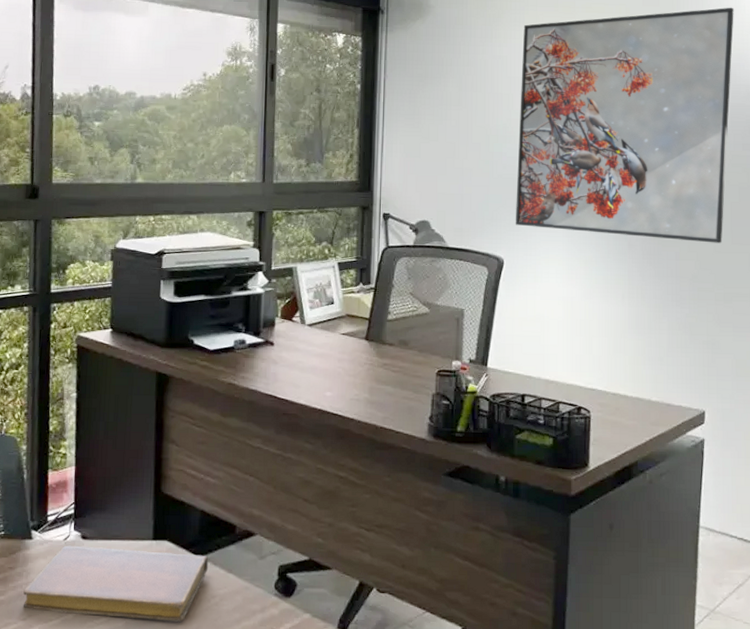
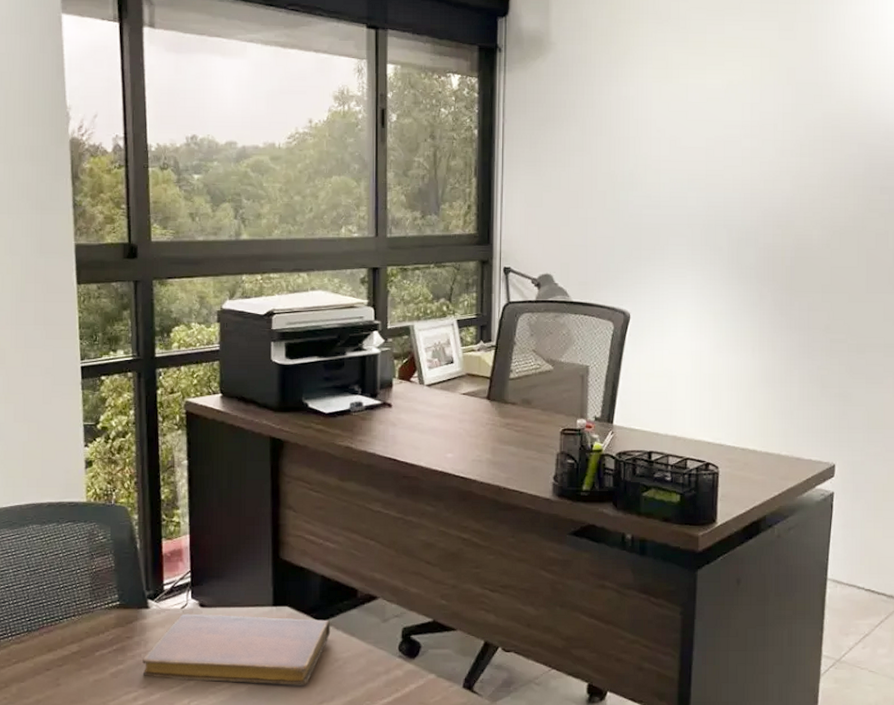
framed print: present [515,7,734,243] -> none [642,39,875,292]

